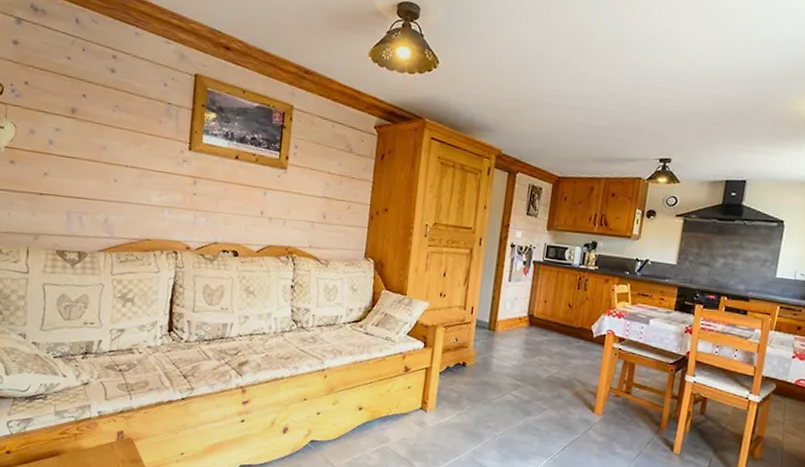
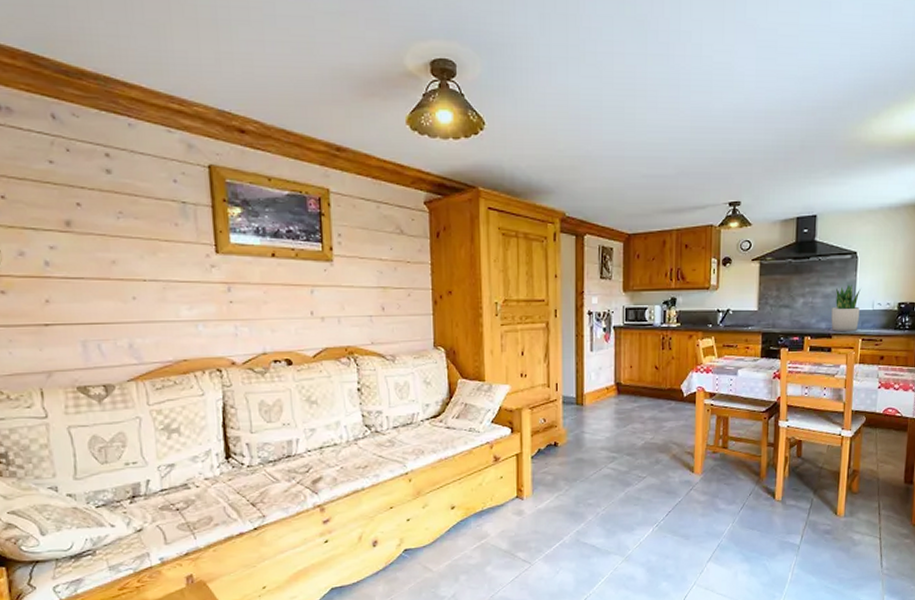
planter: none [749,251,784,299] -> present [831,284,861,332]

